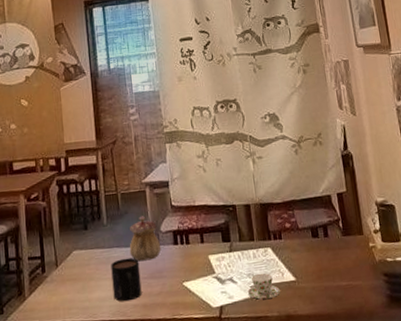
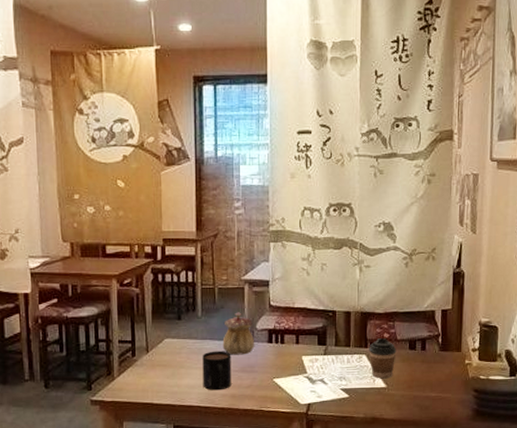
teacup: present [247,273,280,299] -> none [336,377,369,401]
coffee cup: none [272,228,301,272] -> present [369,338,397,379]

